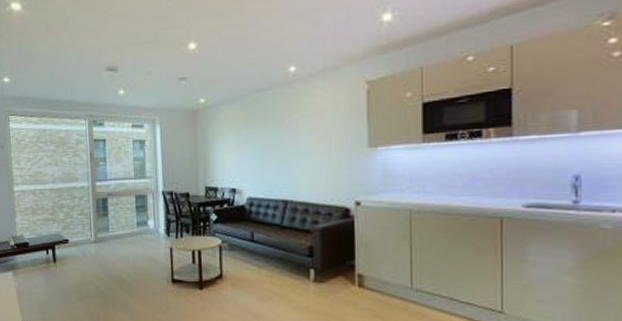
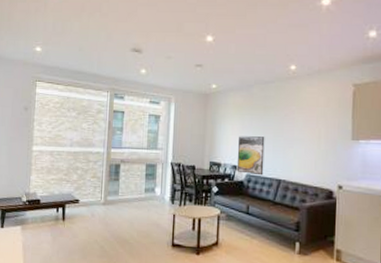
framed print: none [235,153,267,198] -> present [236,136,265,176]

